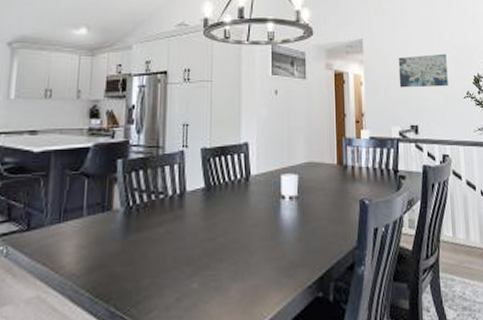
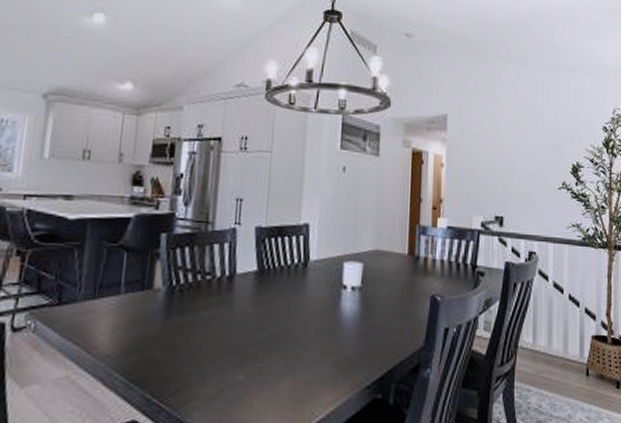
wall art: present [398,53,448,88] -> none [485,136,543,175]

